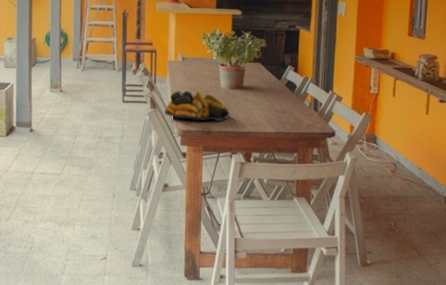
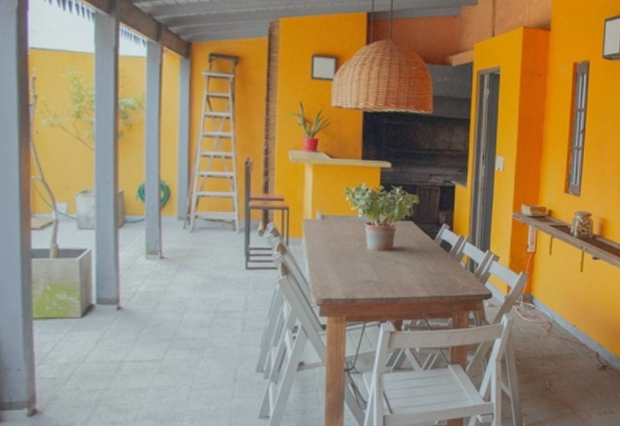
fruit bowl: present [164,90,230,121] -> none [299,253,378,288]

